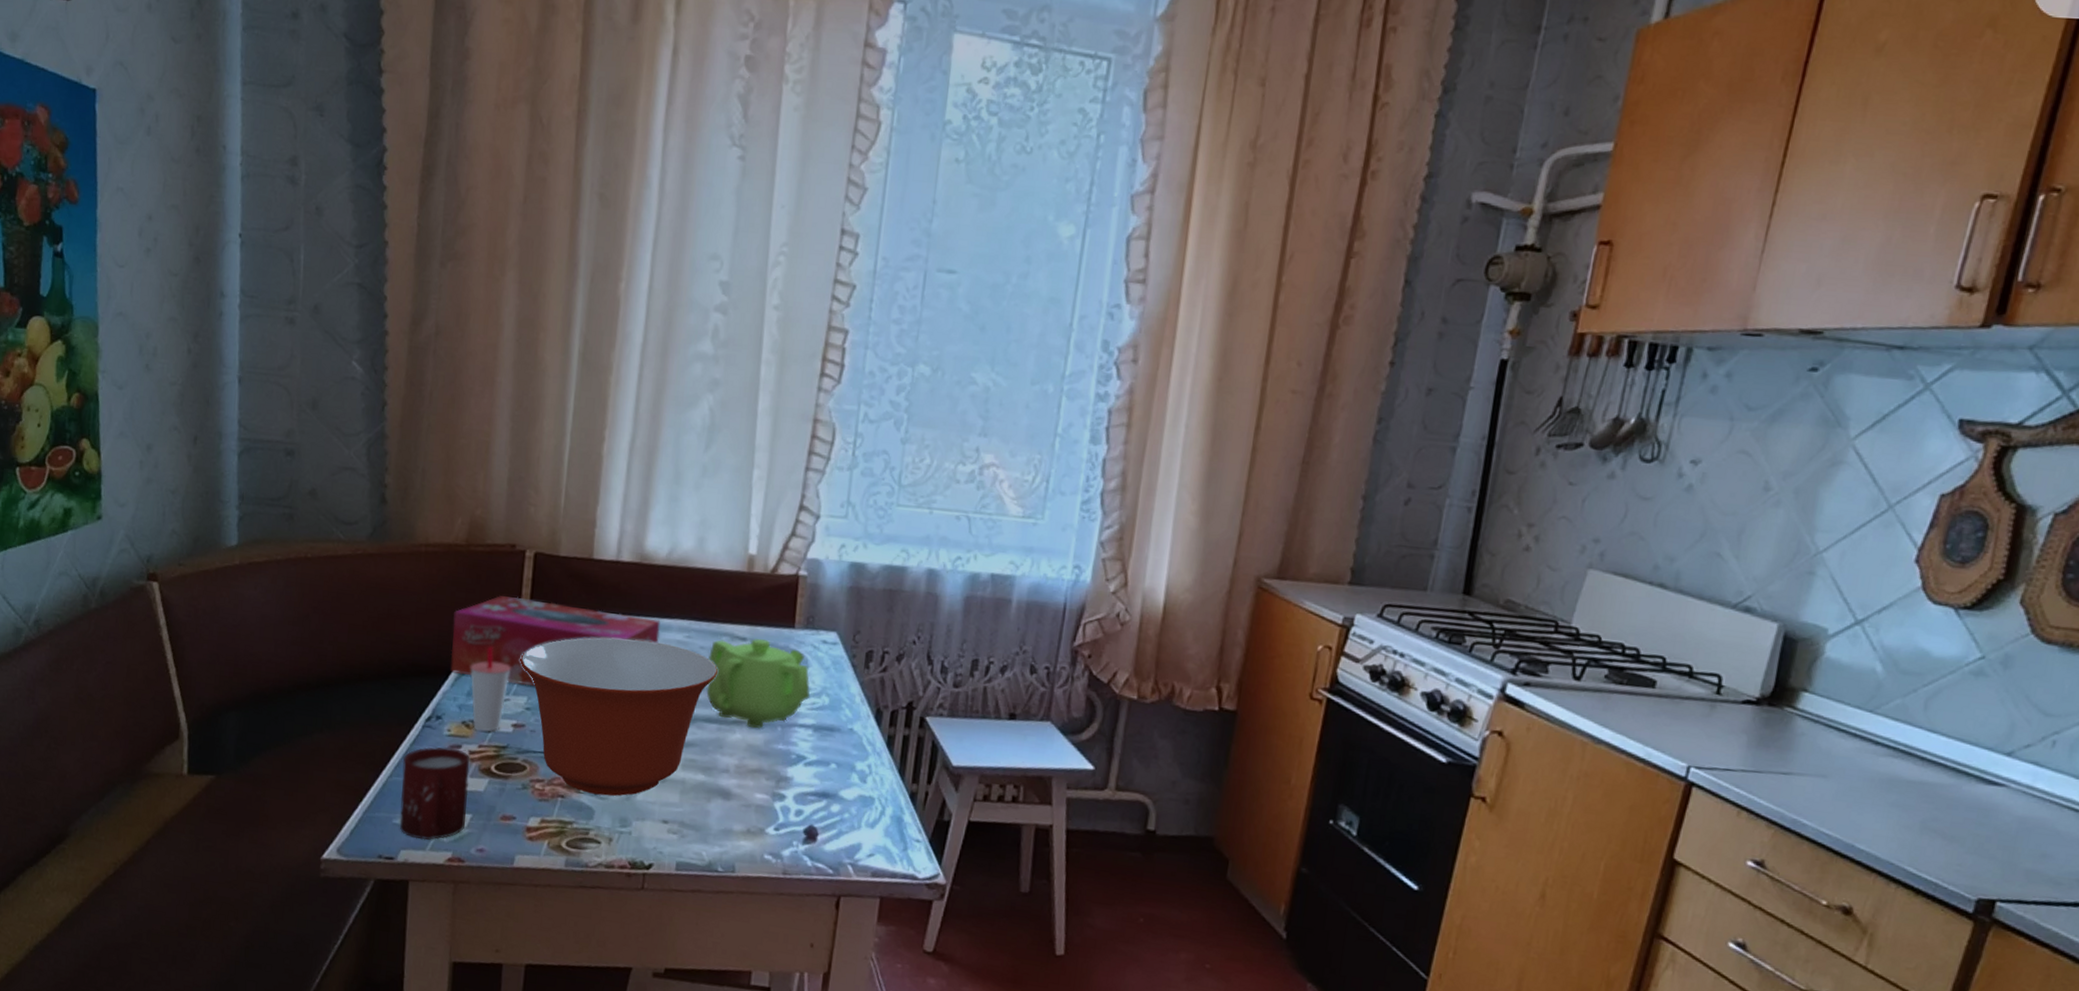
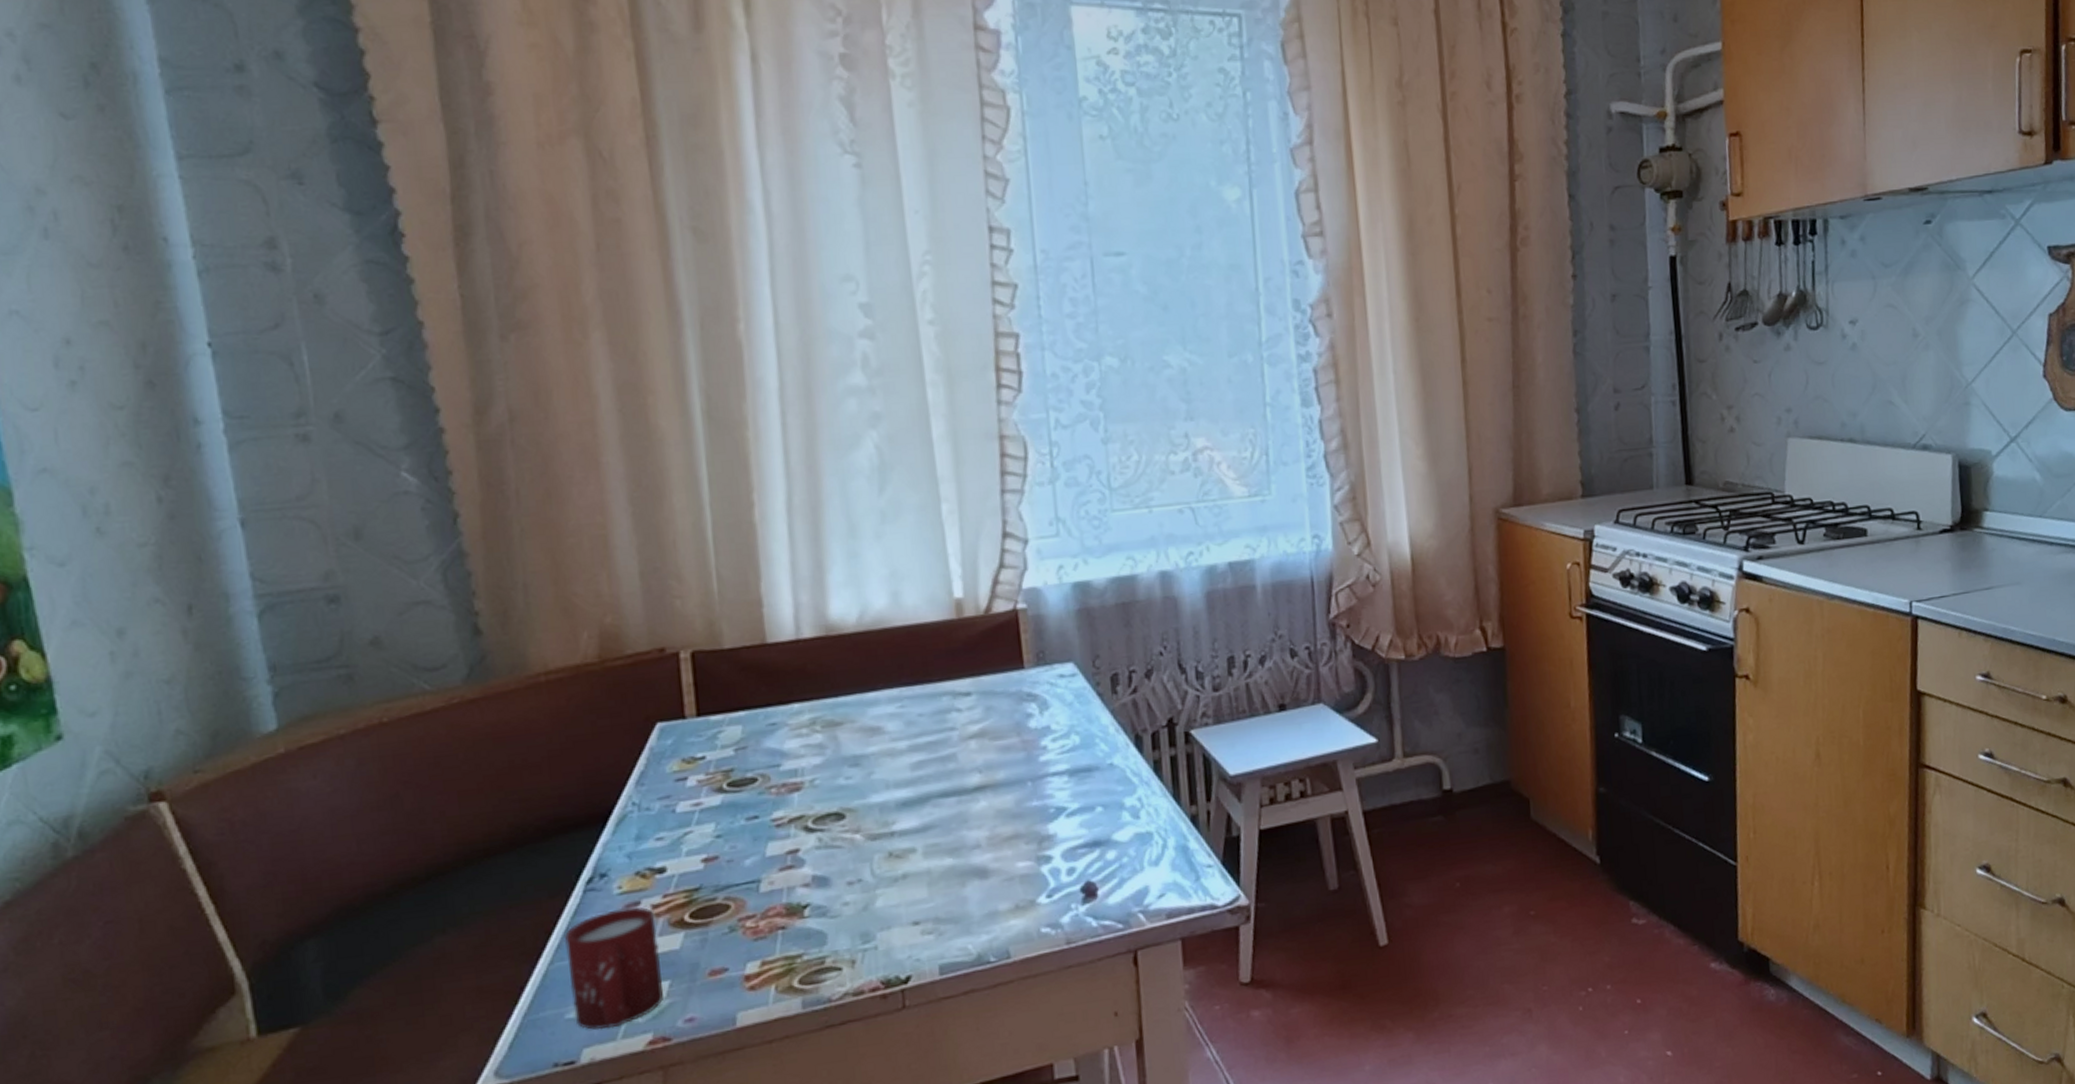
tissue box: present [450,596,661,686] -> none [599,695,867,817]
cup: present [470,646,511,732] -> none [633,774,688,878]
mixing bowl: present [520,637,719,796] -> none [697,720,946,916]
teapot: present [706,639,810,729] -> none [930,689,1058,791]

